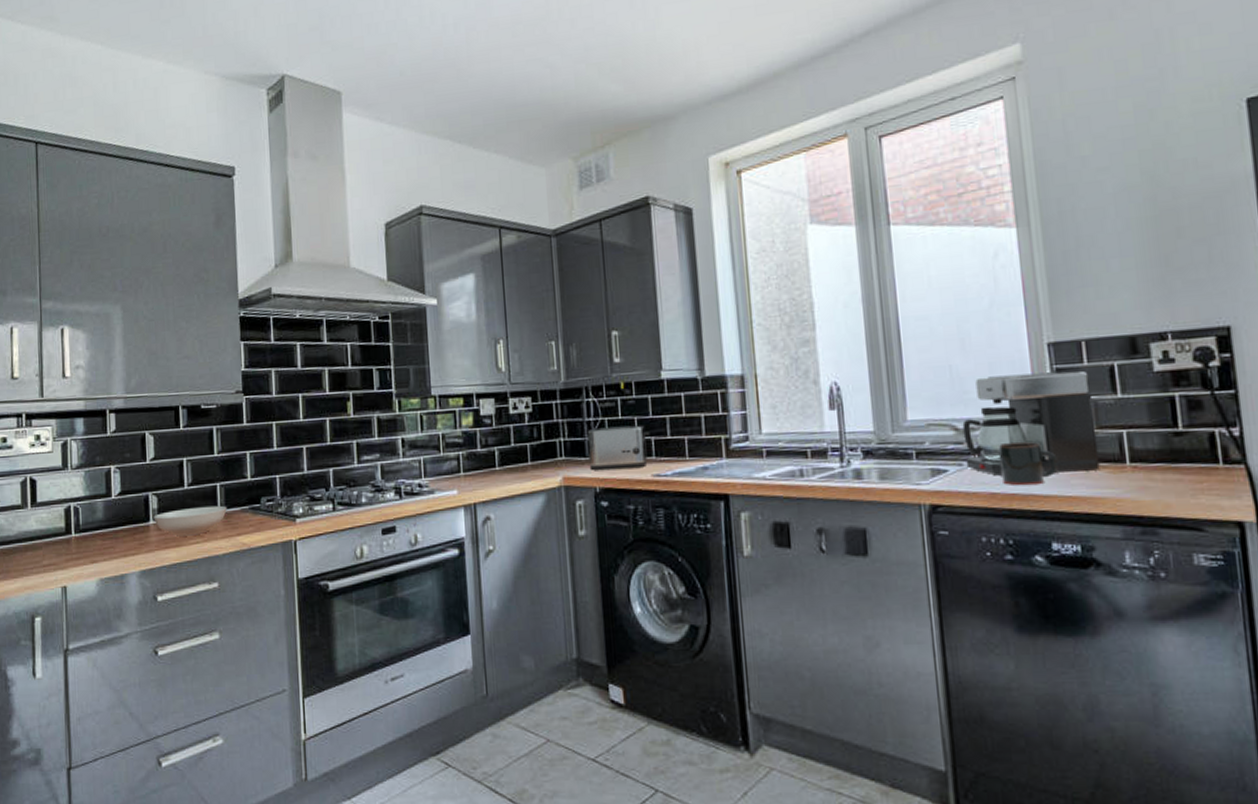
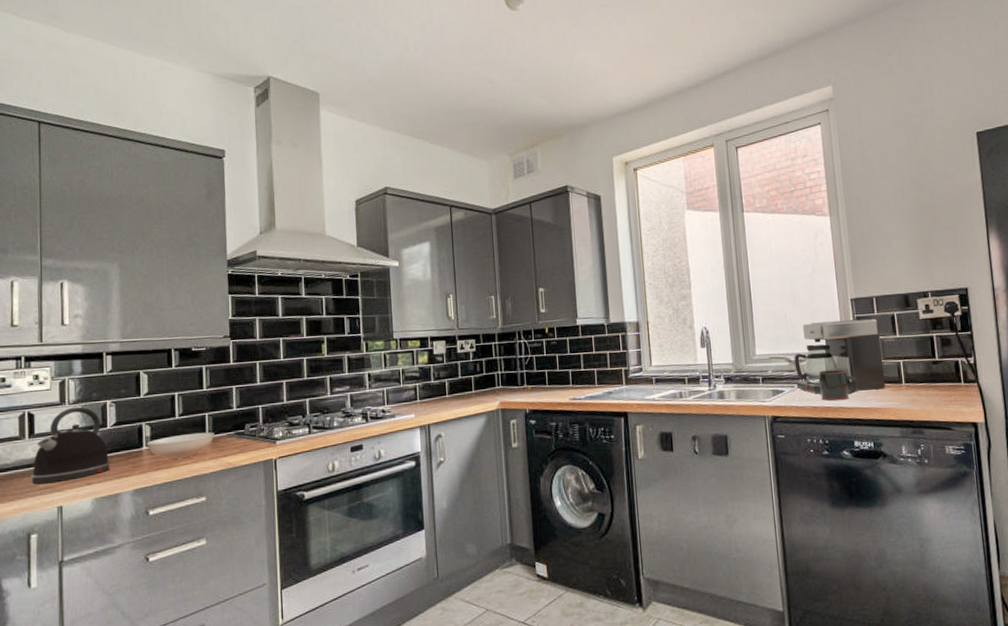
kettle: none [34,472,116,560] -> present [31,406,110,484]
toaster: present [587,425,650,471] -> none [519,360,568,397]

